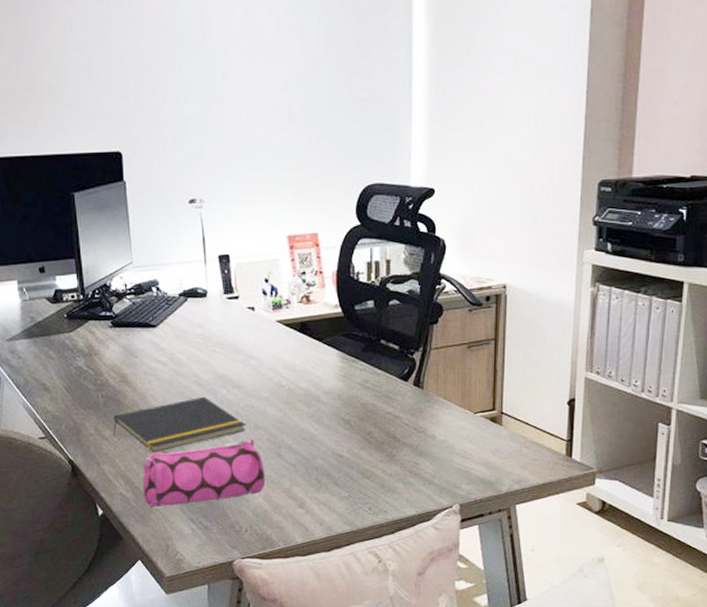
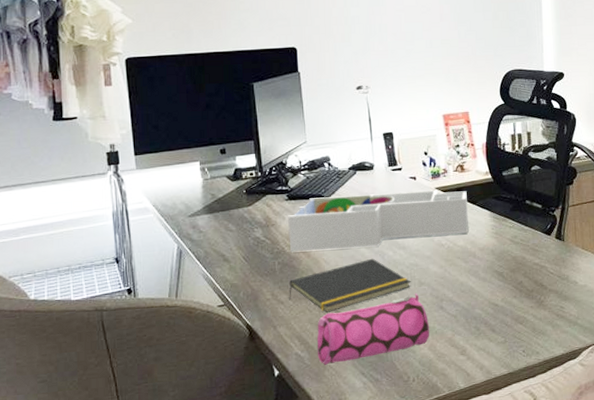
desk organizer: none [112,322,313,385] -> present [288,189,469,253]

